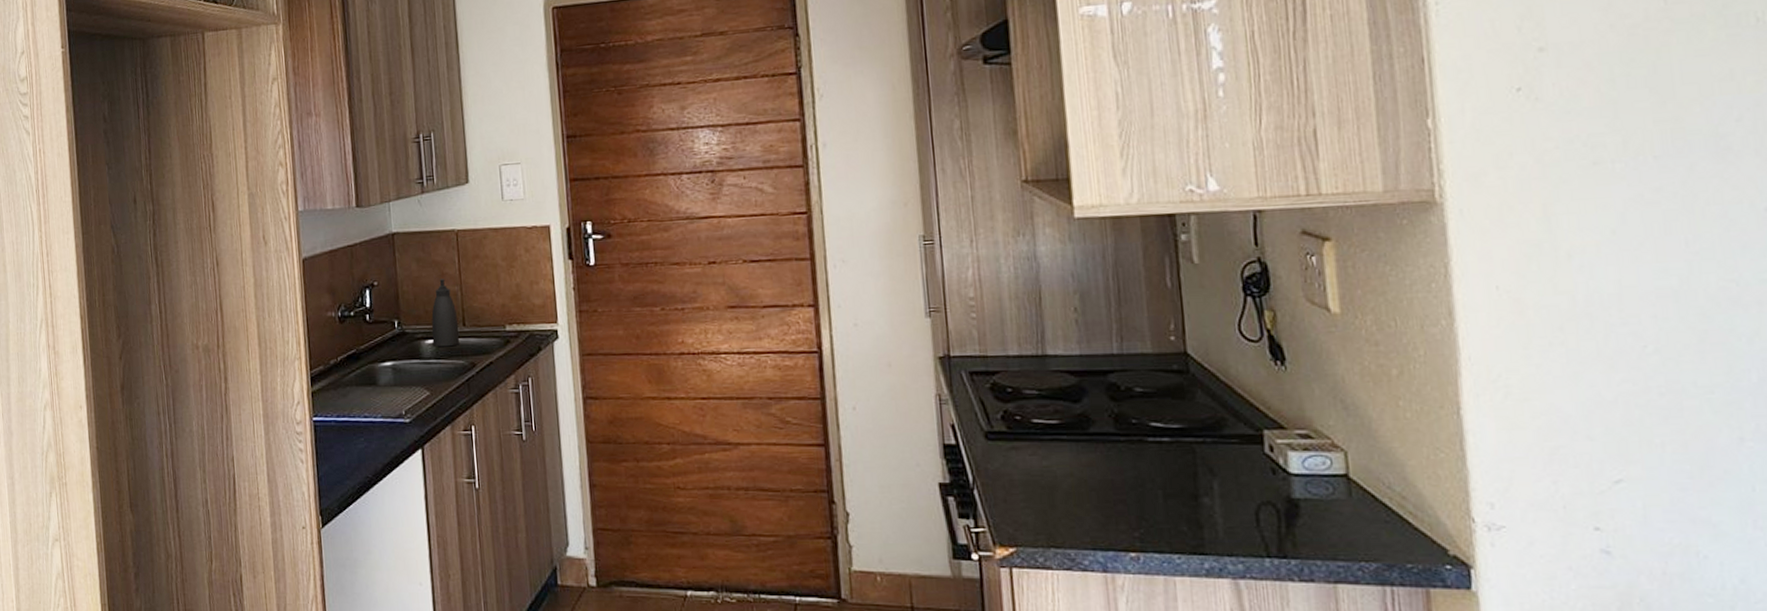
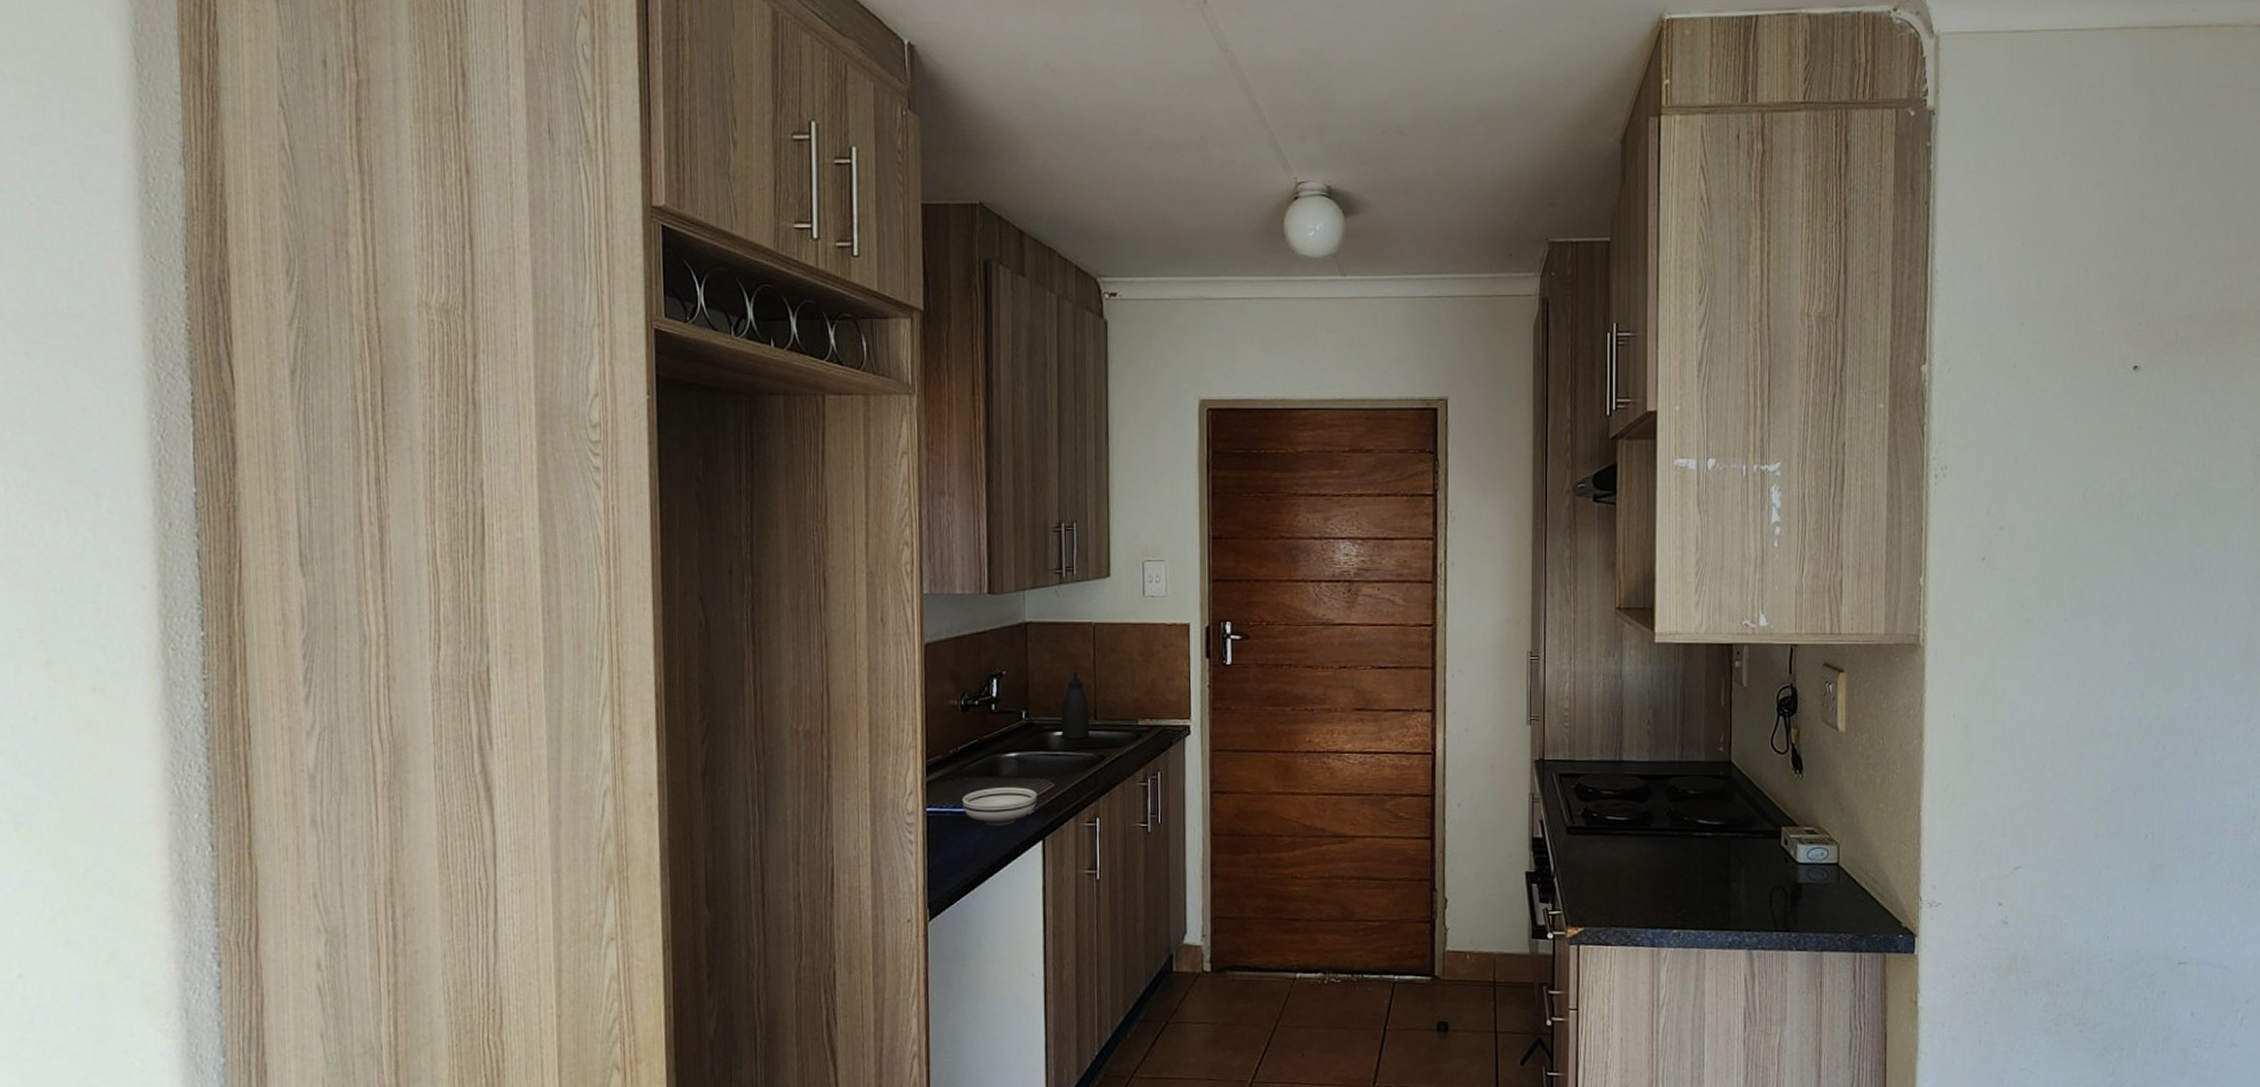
bowl: none [344,396,414,435] -> present [962,787,1038,826]

